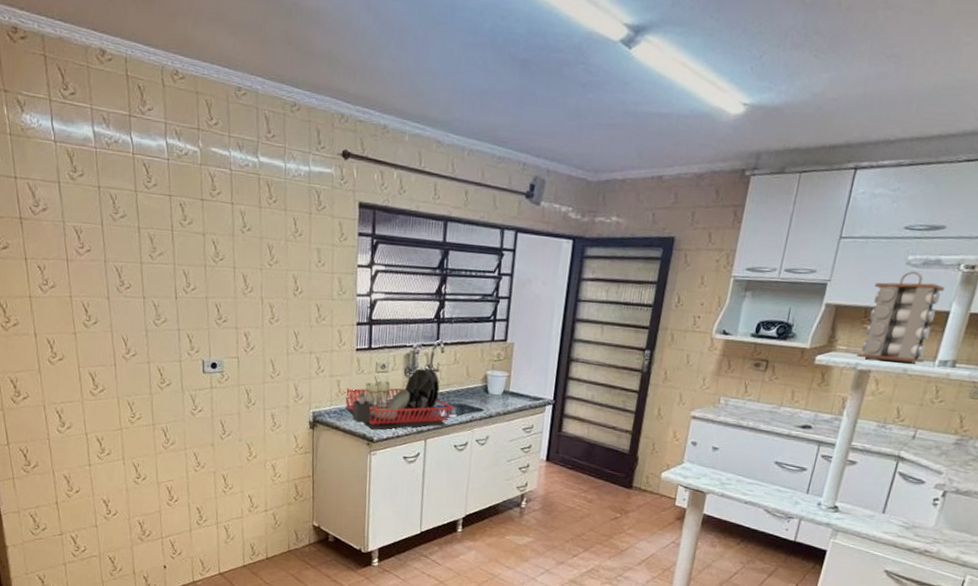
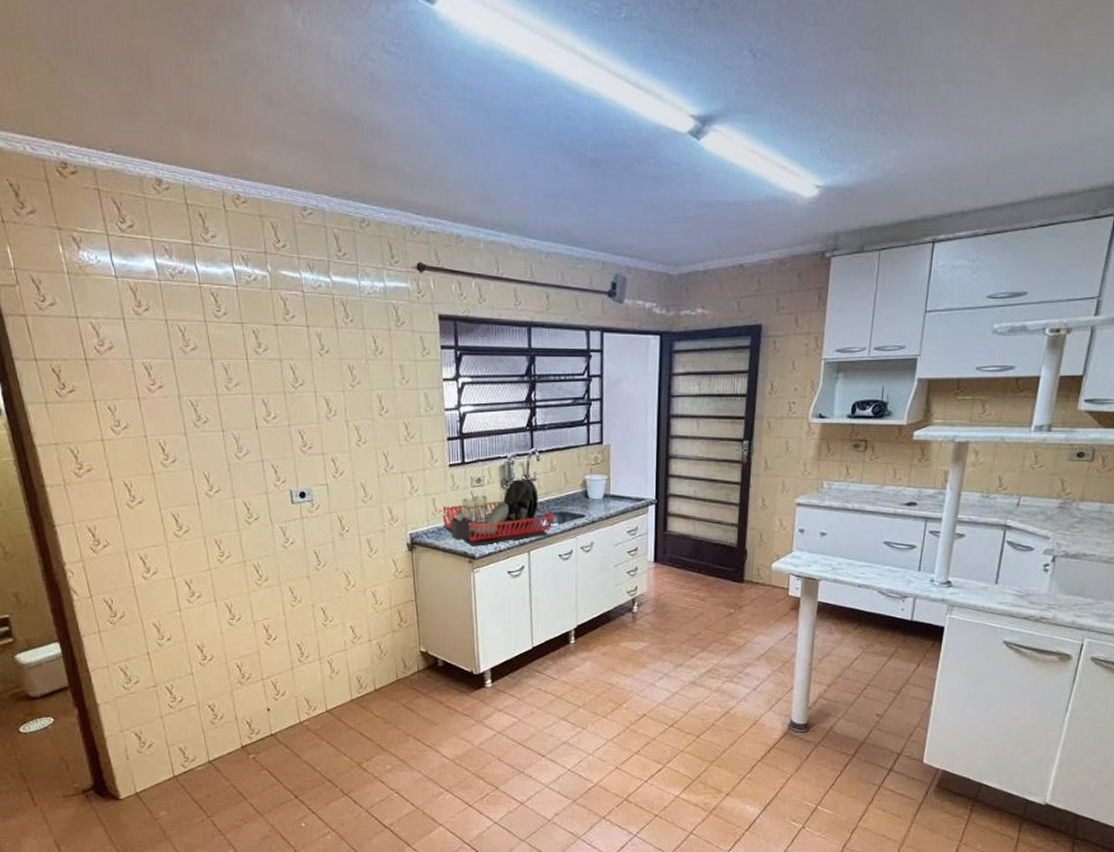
spice rack: present [857,271,944,364] -> none [954,339,1032,432]

